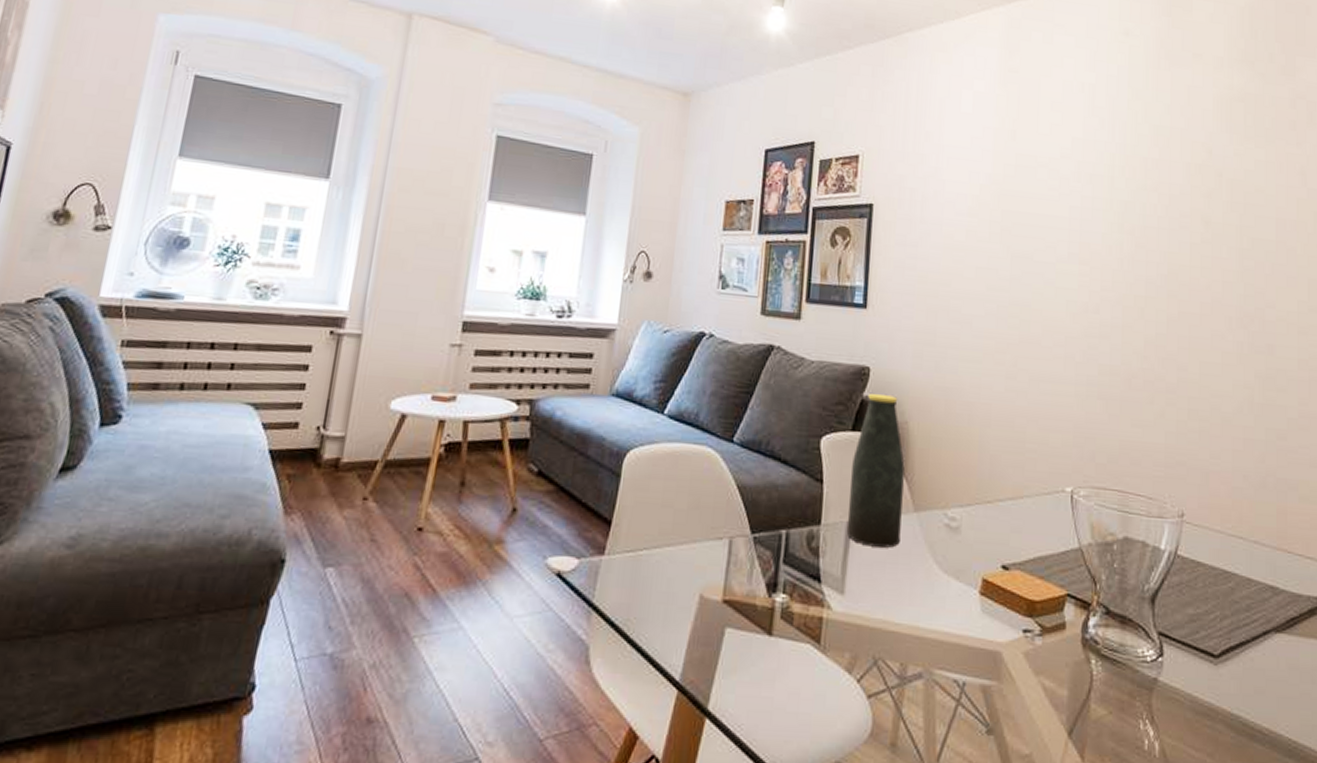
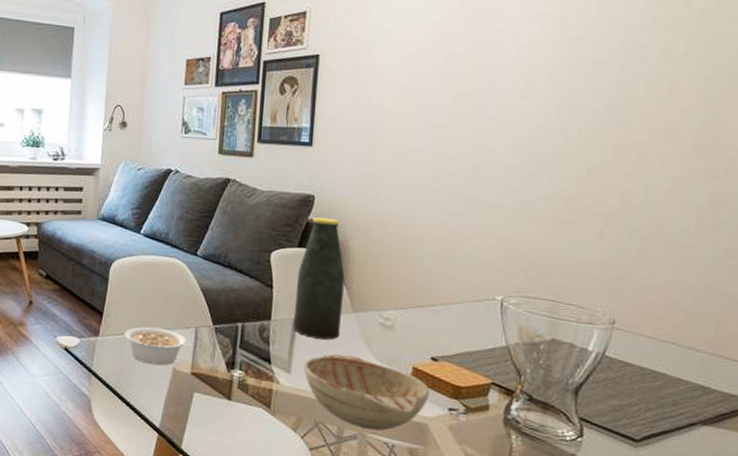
legume: none [638,539,727,592] -> present [124,327,194,366]
decorative bowl: none [859,565,1002,665] -> present [303,353,430,431]

